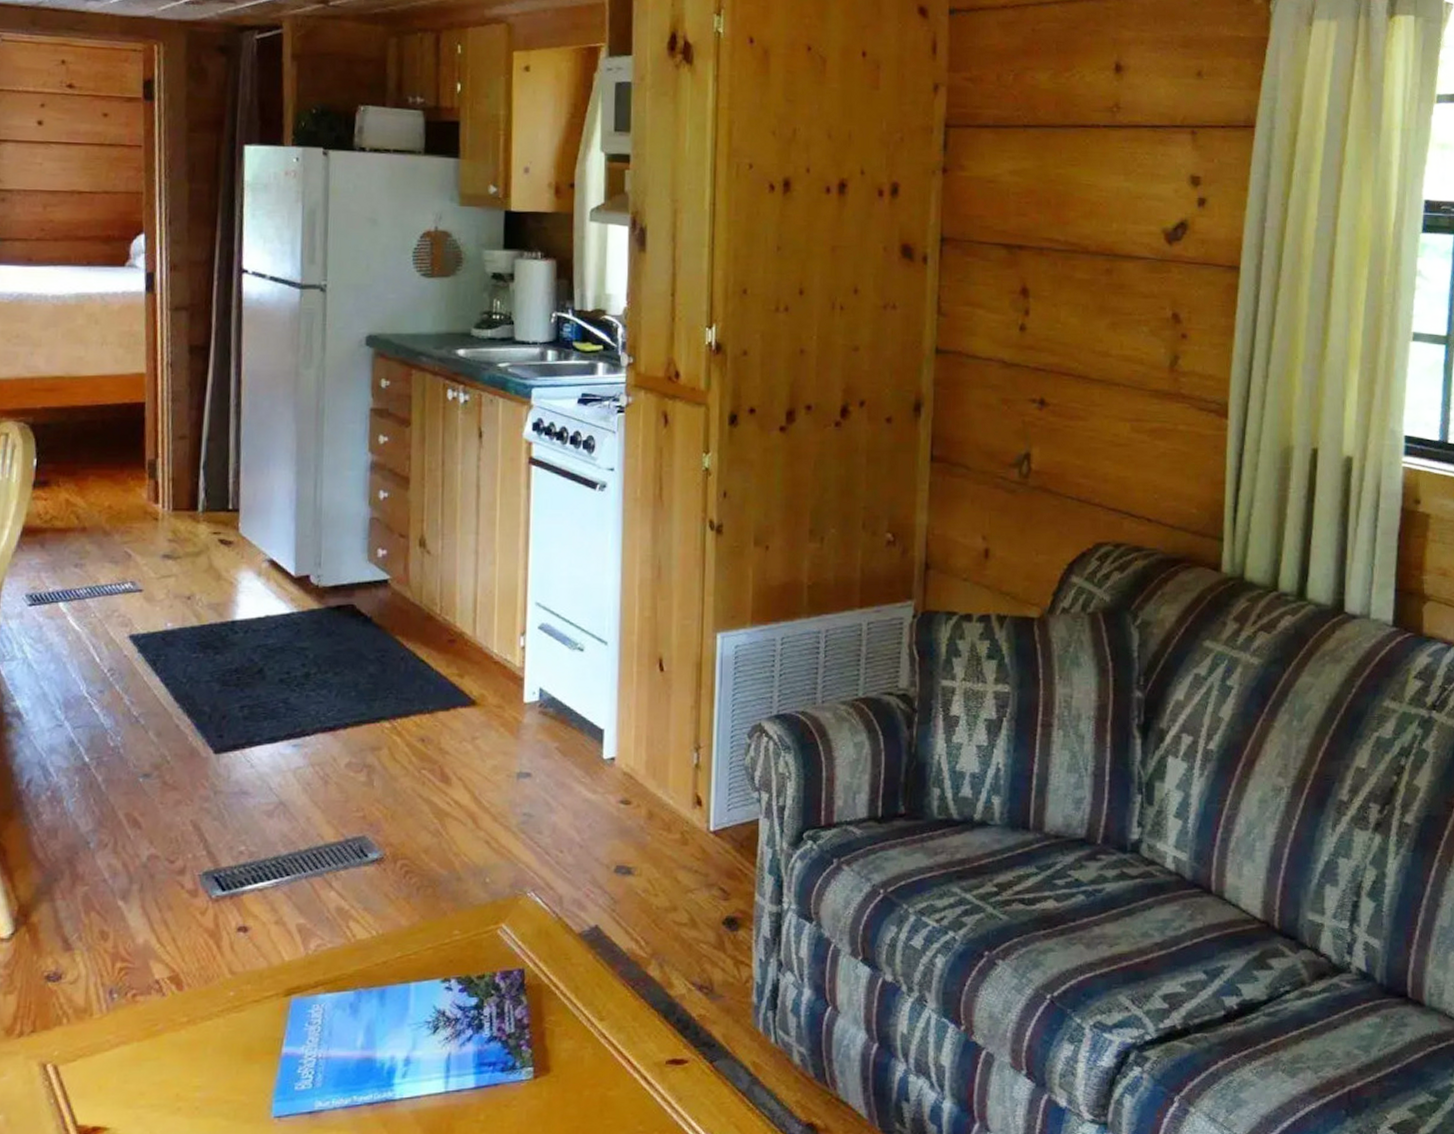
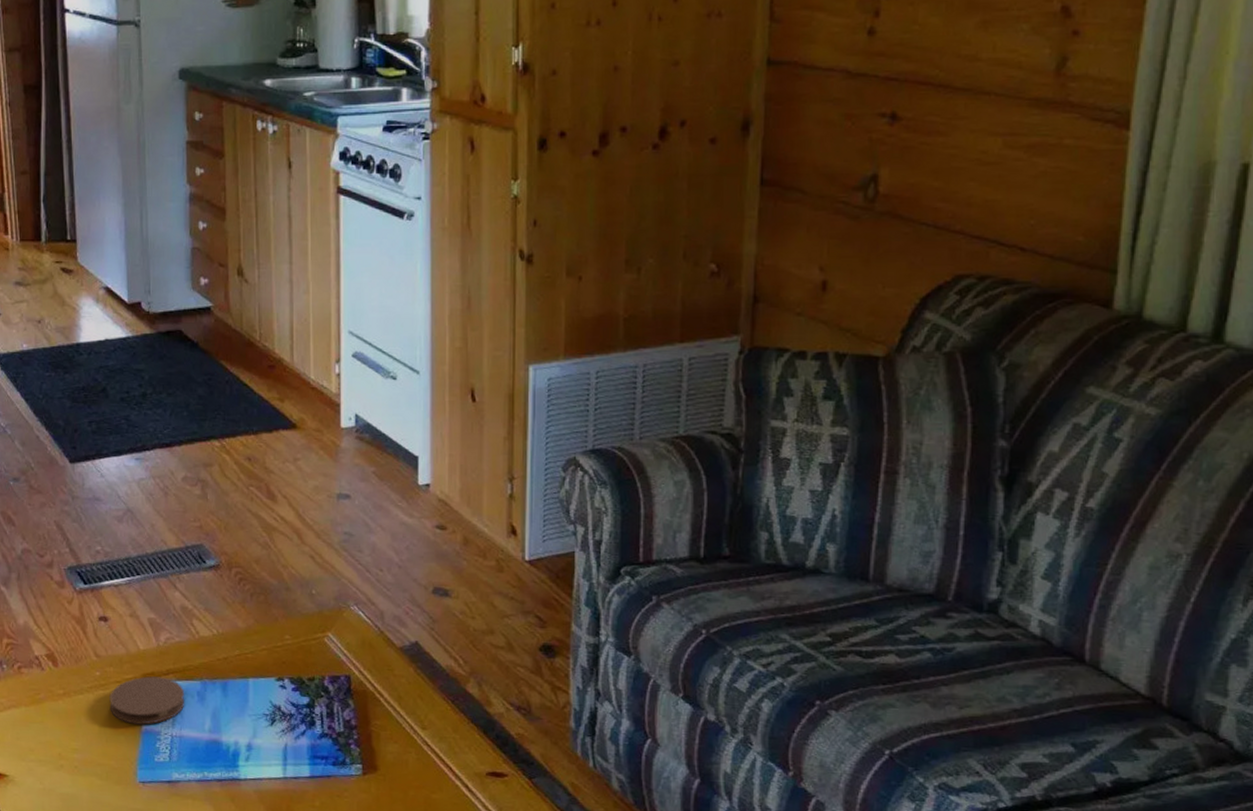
coaster: none [243,990,335,1049] -> present [109,676,185,725]

